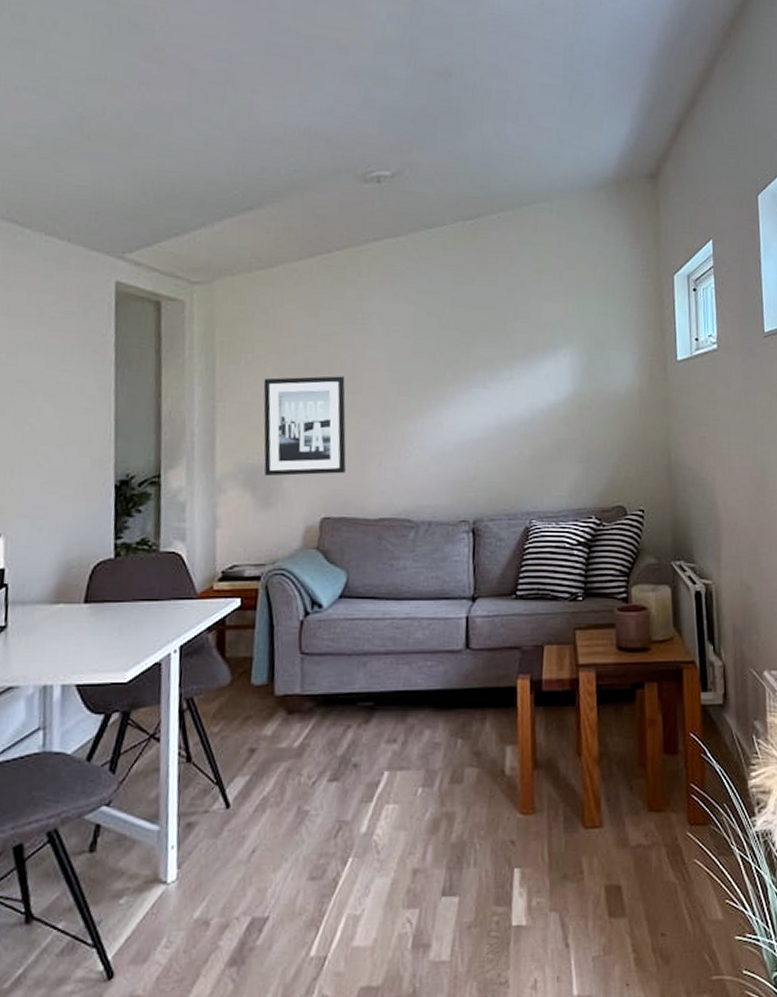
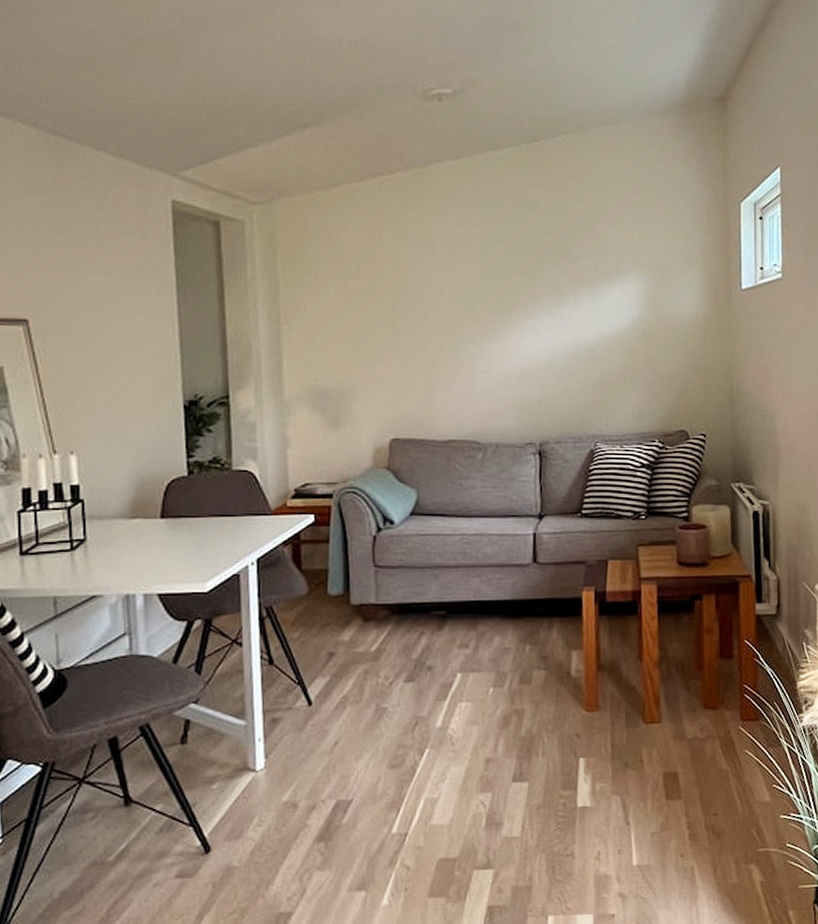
wall art: present [263,376,346,476] -> none [328,300,414,398]

